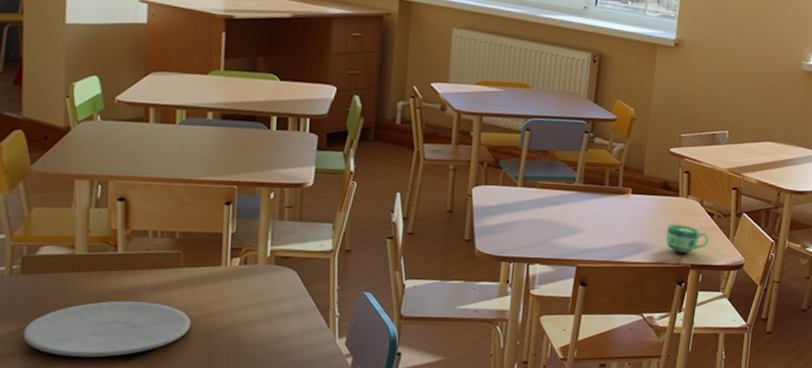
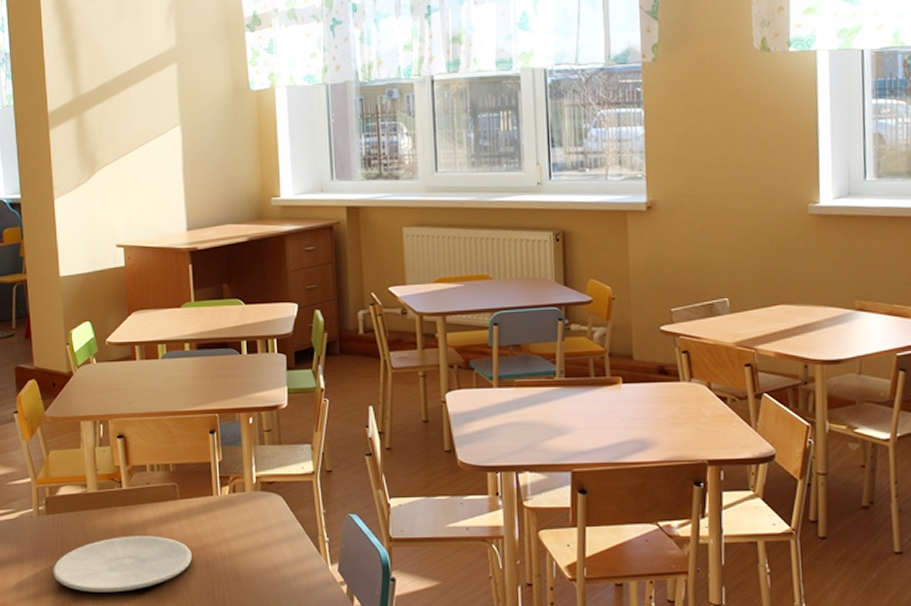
cup: present [666,224,709,254] -> none [672,413,726,448]

